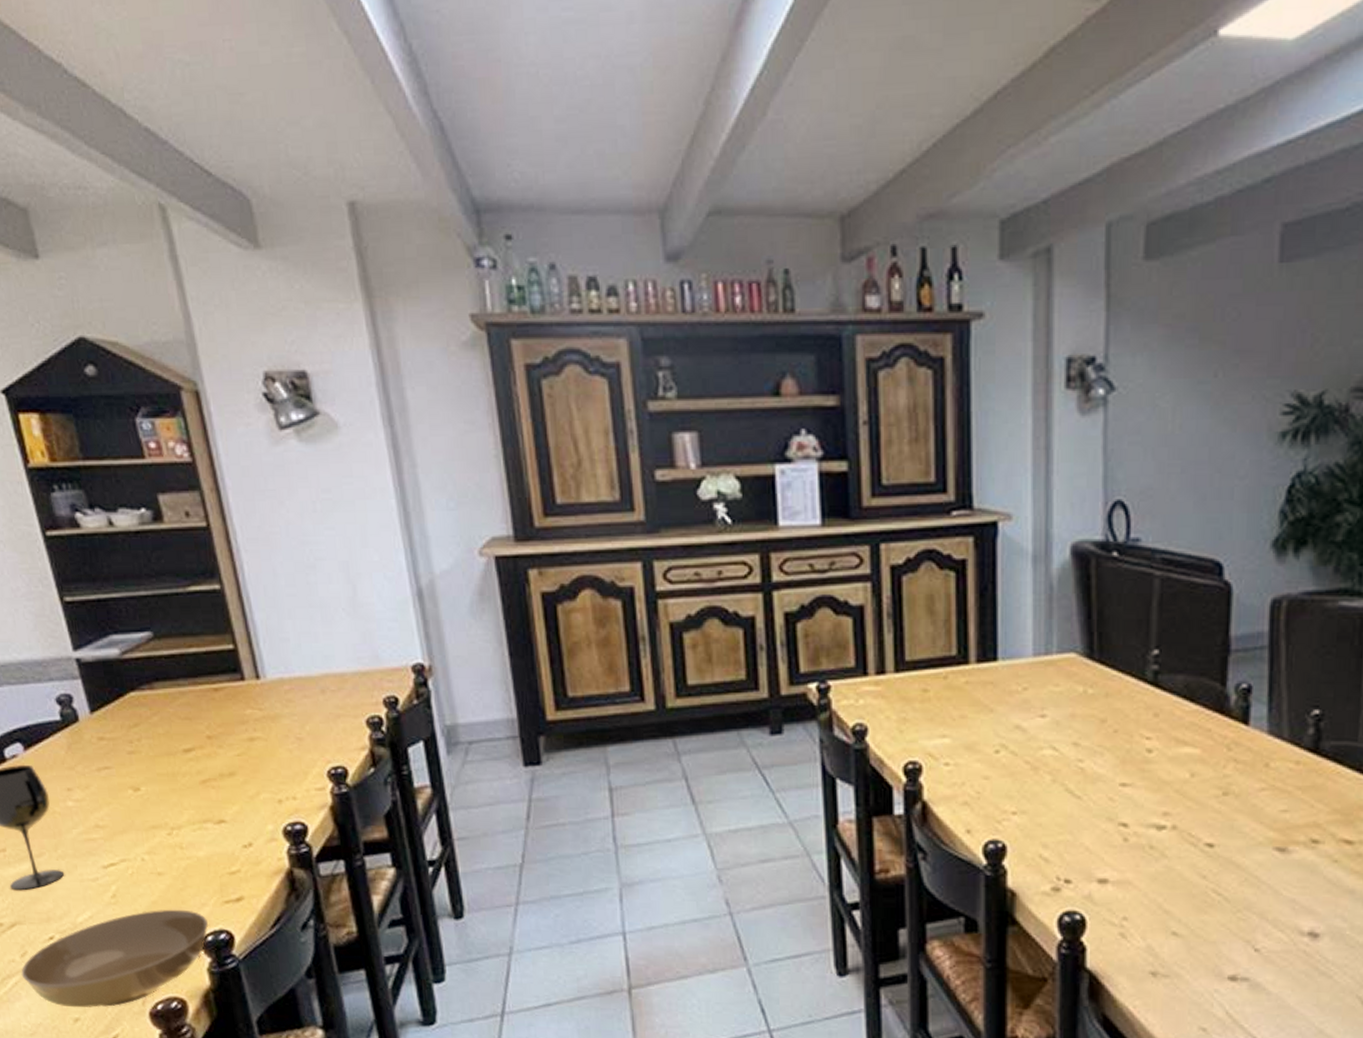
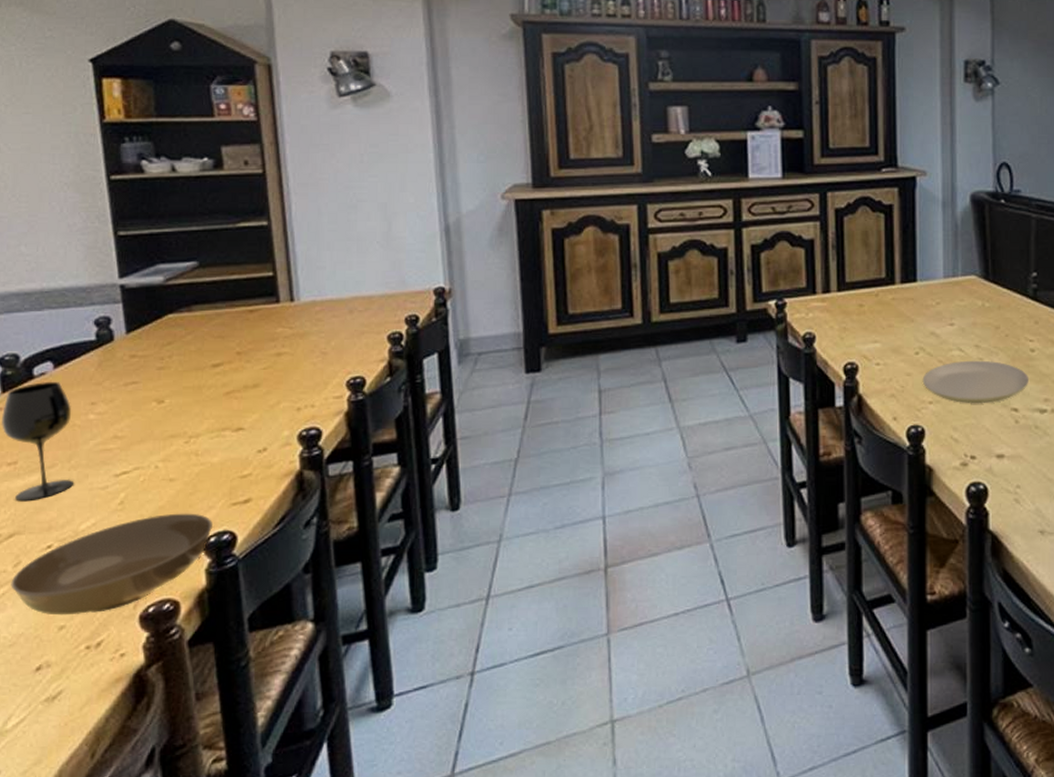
plate: none [1003,761,1143,817] -> present [922,360,1028,404]

